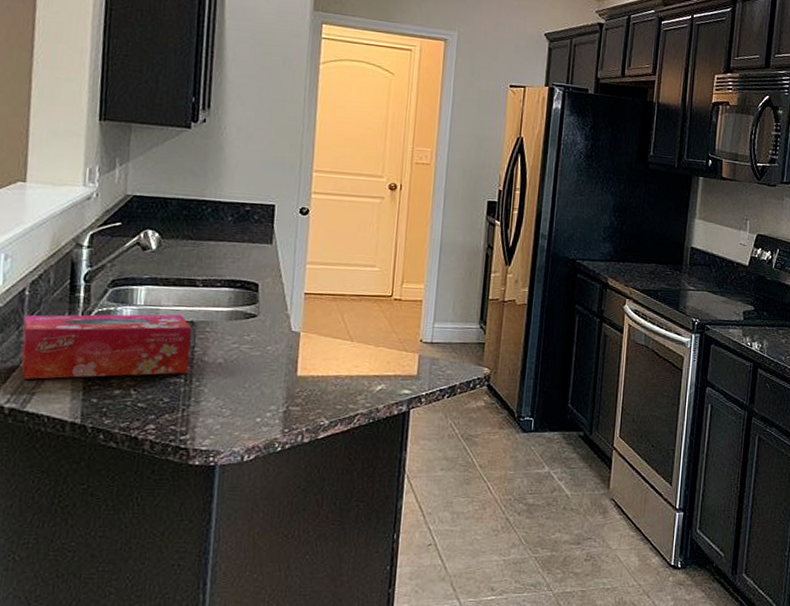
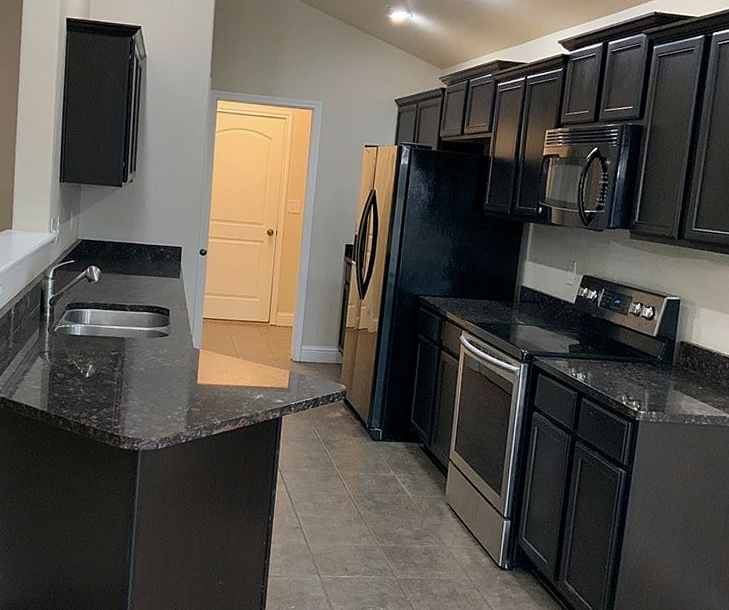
tissue box: present [21,314,192,379] -> none [9,329,122,378]

